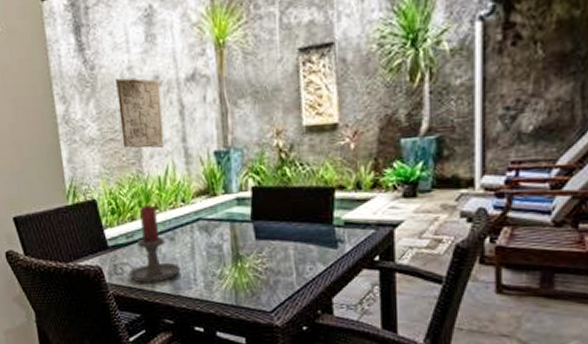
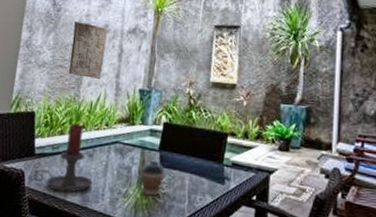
coffee cup: none [234,233,263,274] -> present [140,160,165,196]

